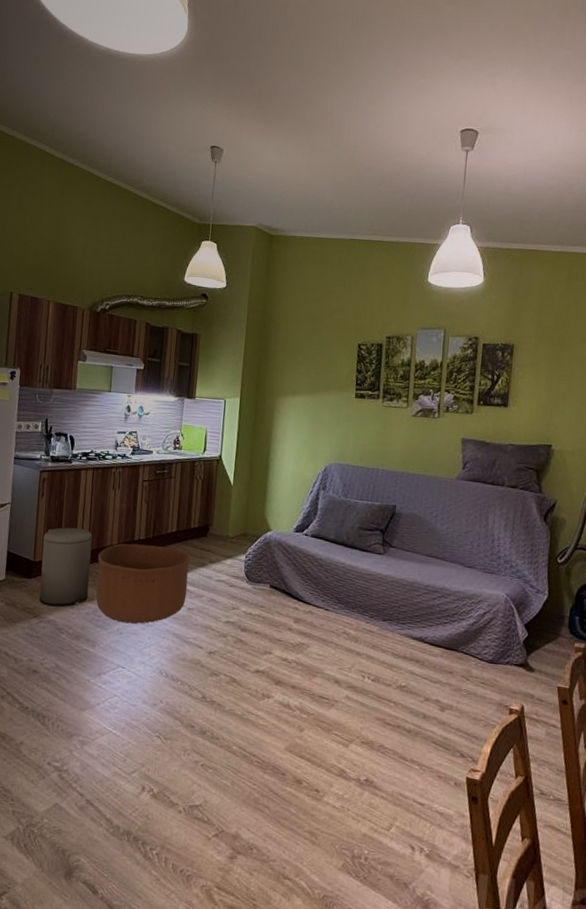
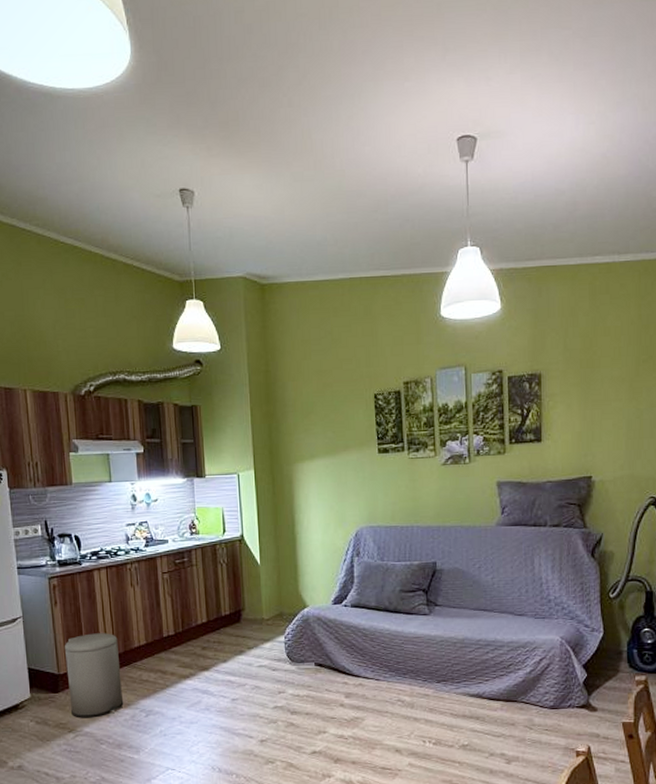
basket: present [95,543,192,624] -> none [126,639,228,724]

